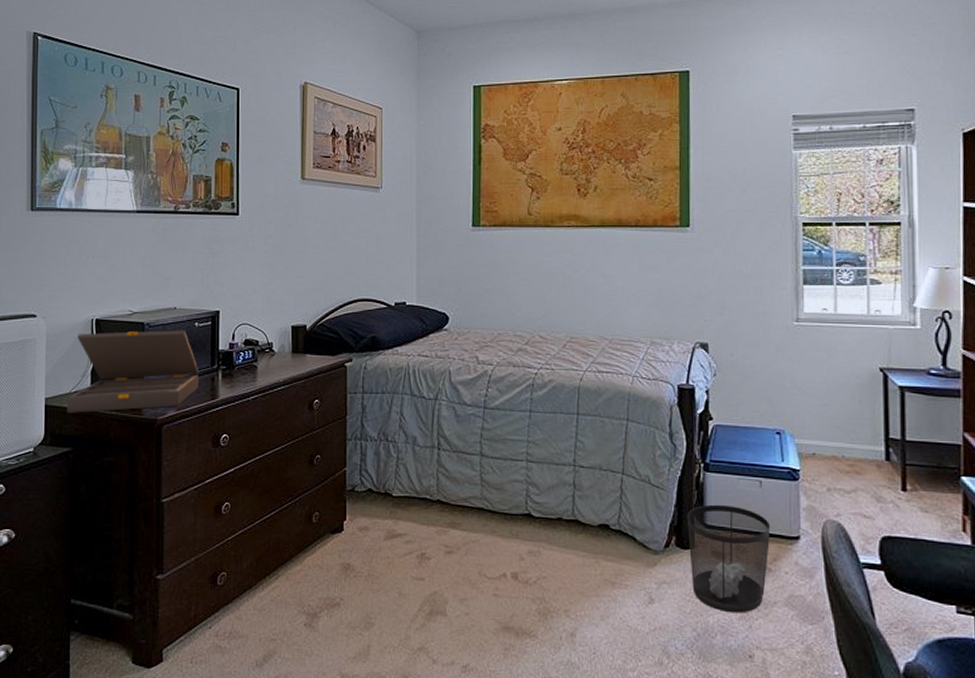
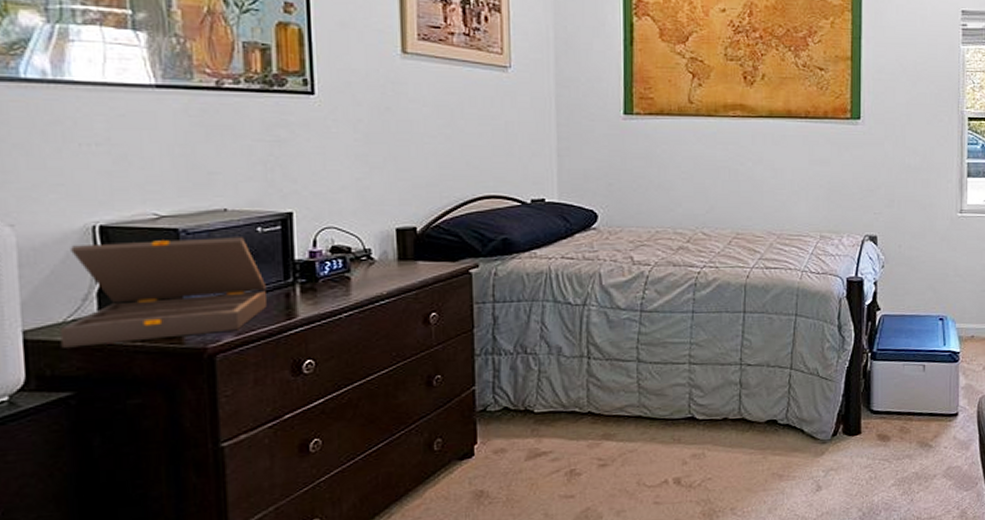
waste bin: present [686,504,771,613] -> none [853,390,932,490]

